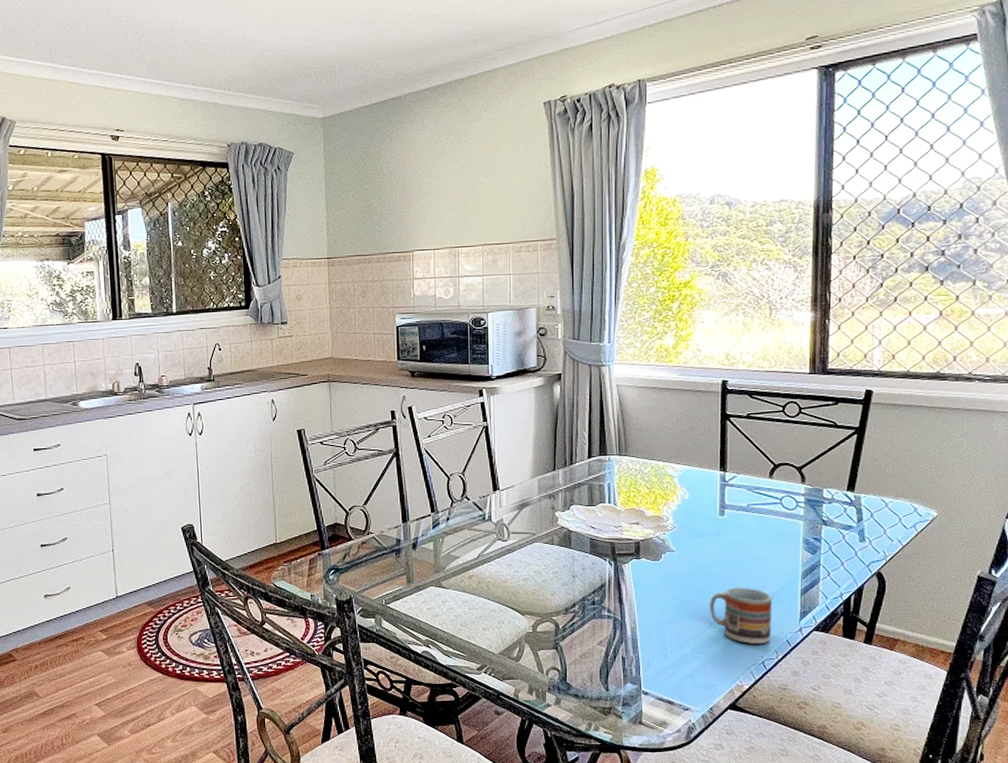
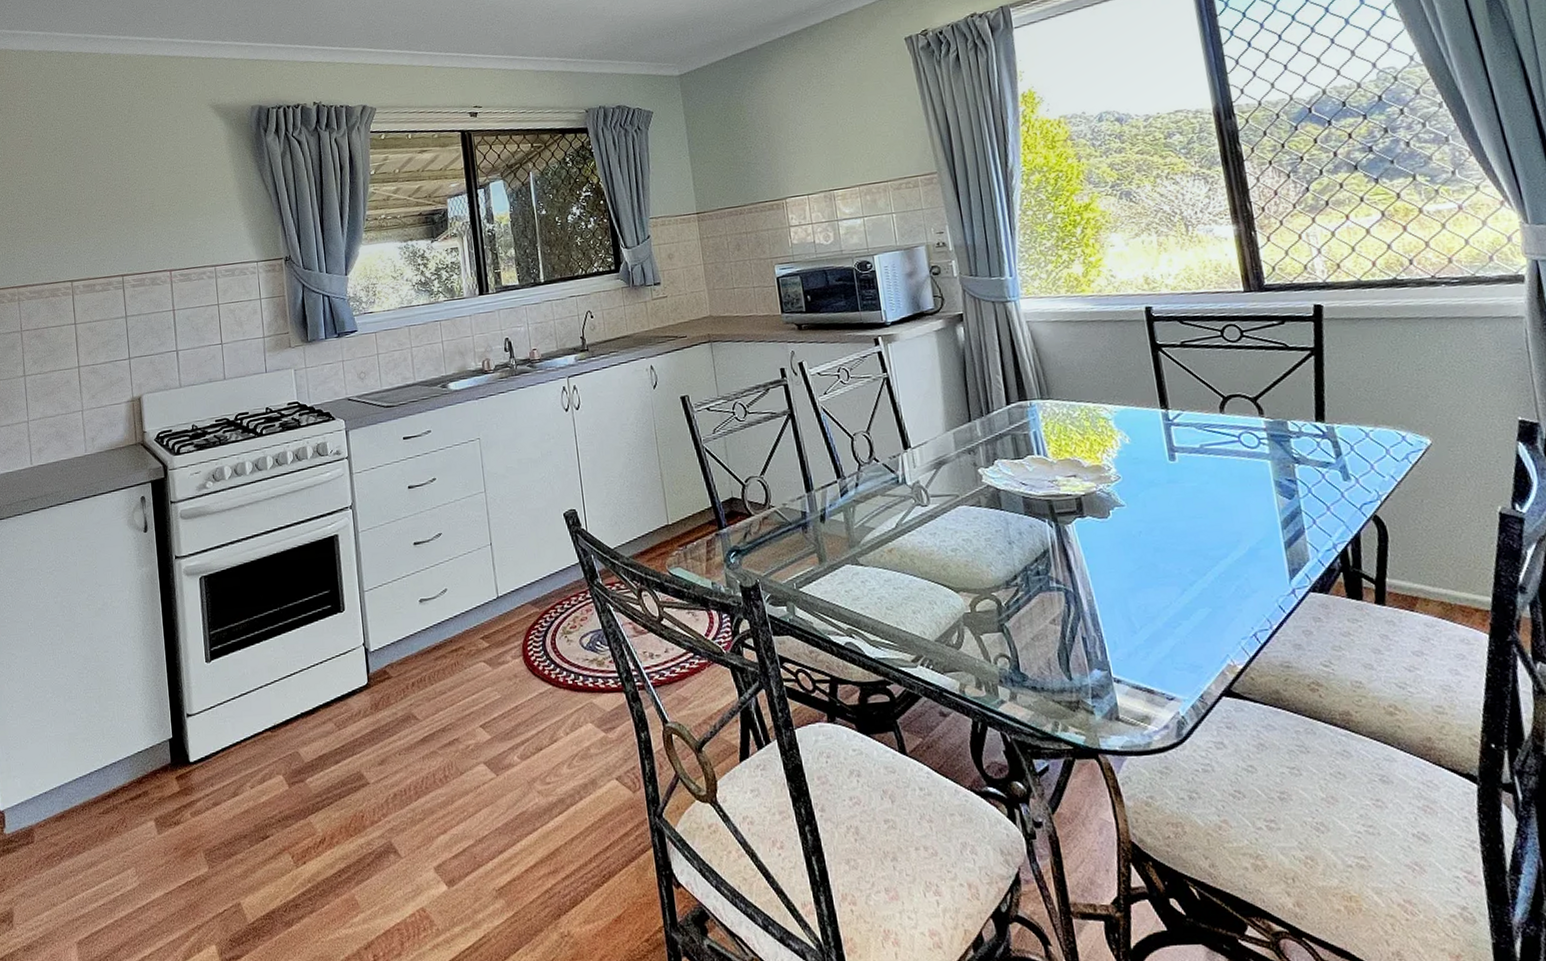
cup: present [709,586,773,645] -> none [1176,543,1259,613]

